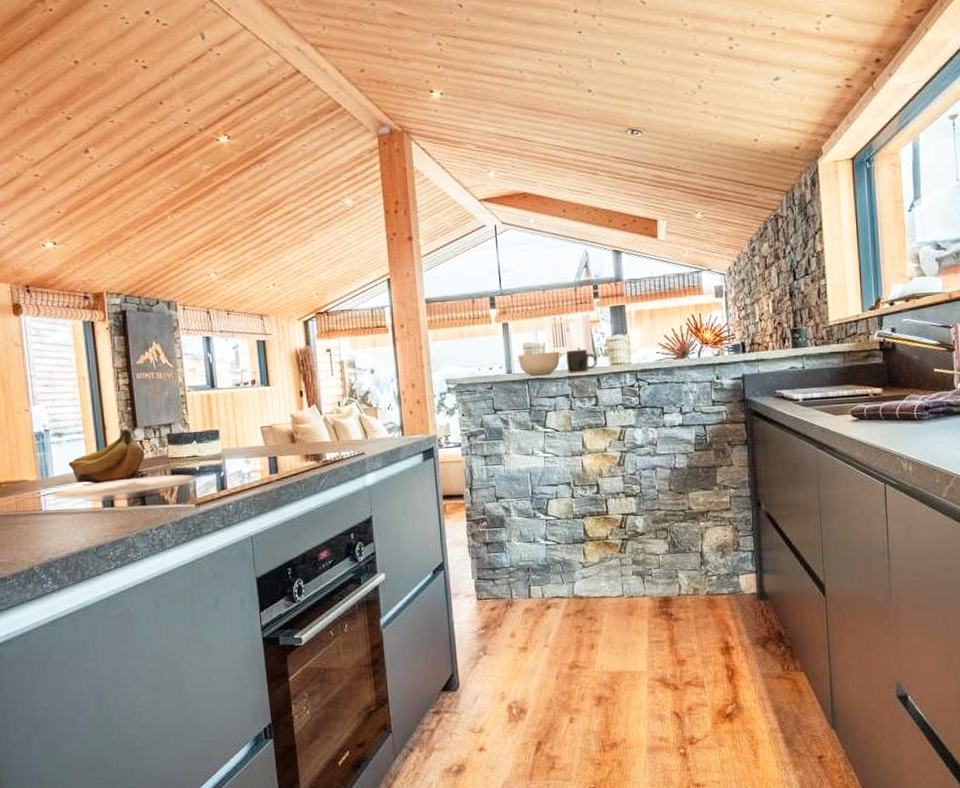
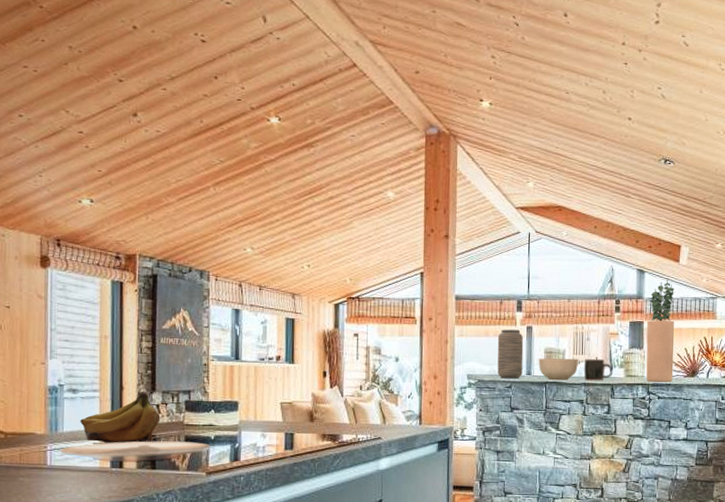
vase: none [473,328,503,380] -> present [497,329,524,379]
vase: none [629,256,662,368] -> present [645,278,675,383]

